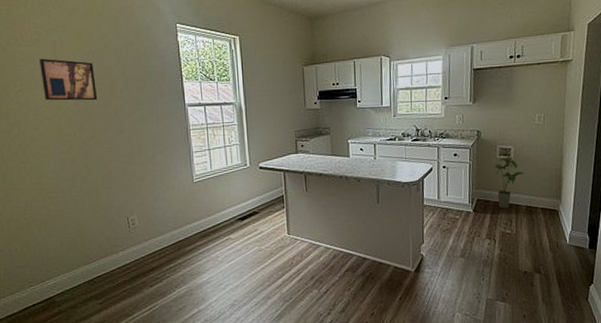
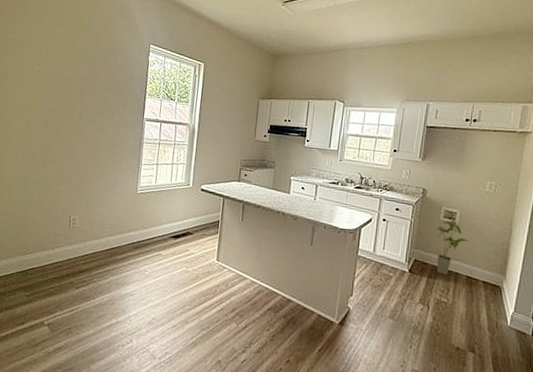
wall art: present [39,58,98,101] -> none [22,58,70,103]

